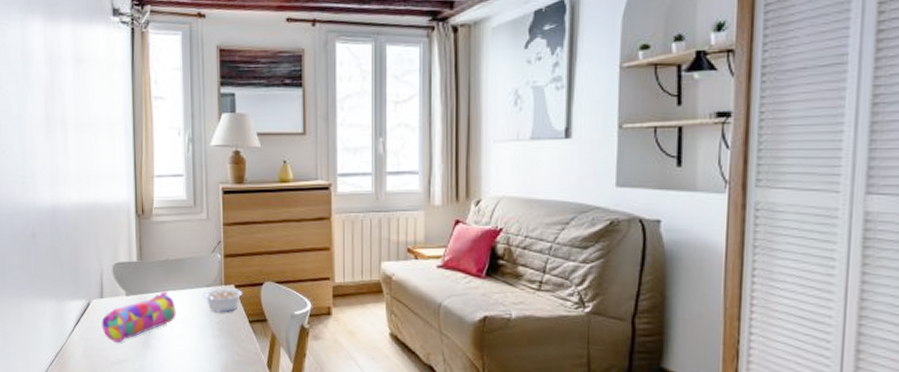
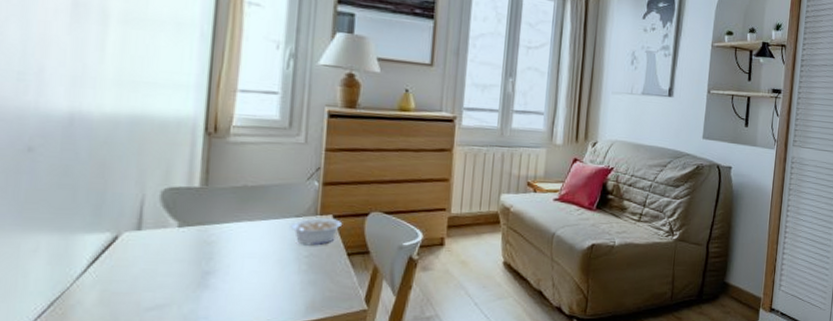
pencil case: present [101,291,176,342] -> none [134,222,251,284]

